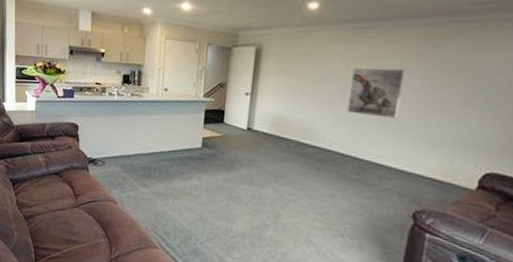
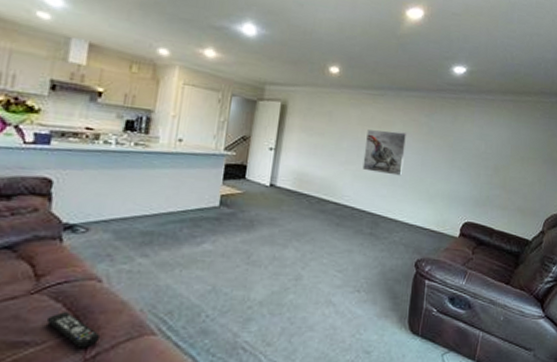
remote control: none [84,222,120,251] -> present [46,312,101,348]

